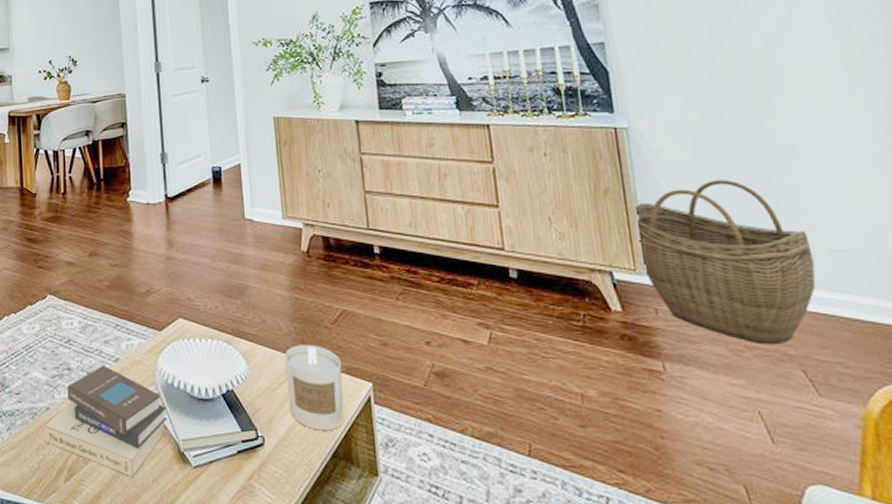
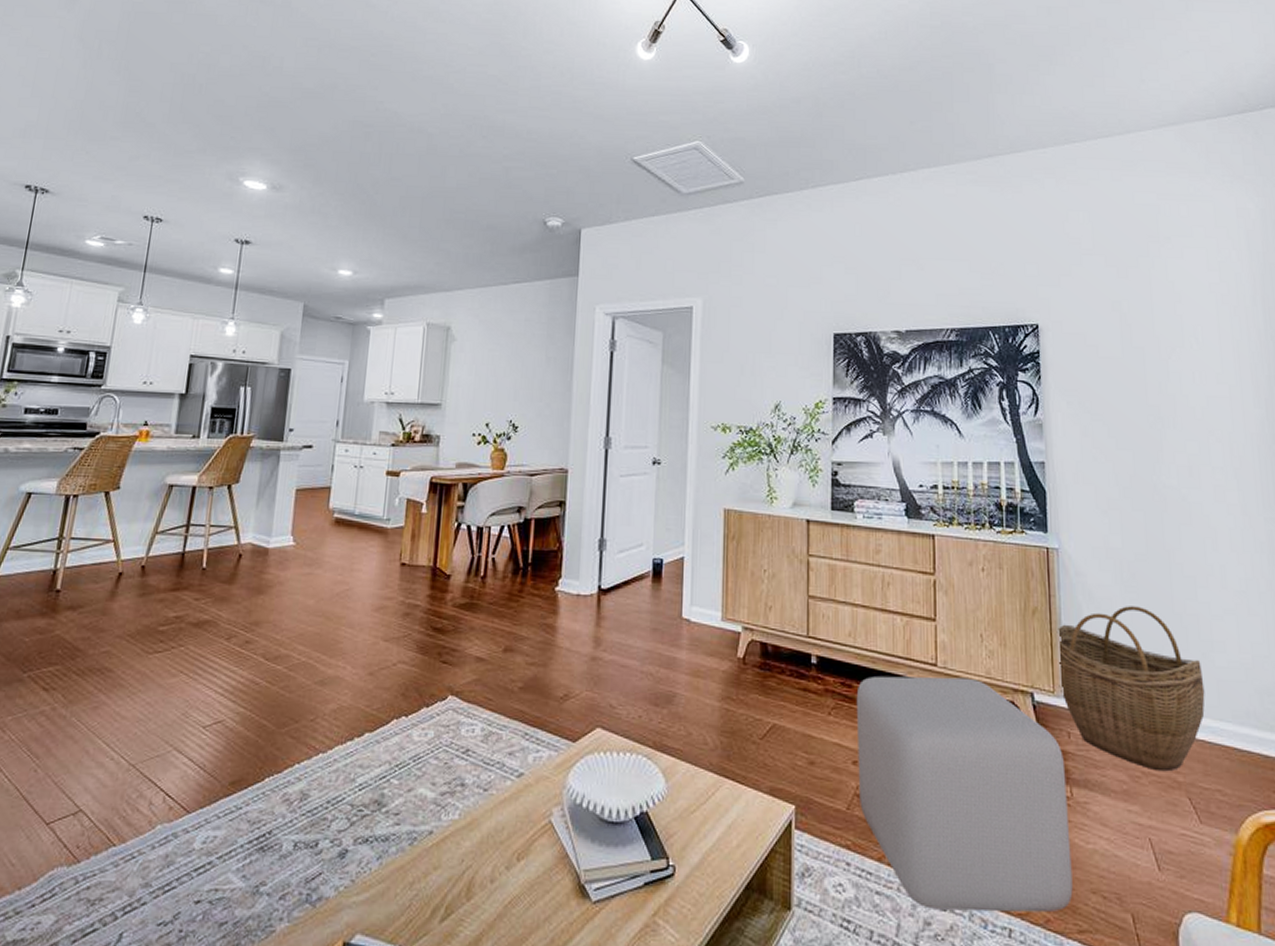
books: present [43,365,167,477] -> none [421,780,570,915]
candle: present [284,345,345,431] -> none [706,761,765,860]
pouf: none [422,260,675,483] -> present [856,675,1073,913]

